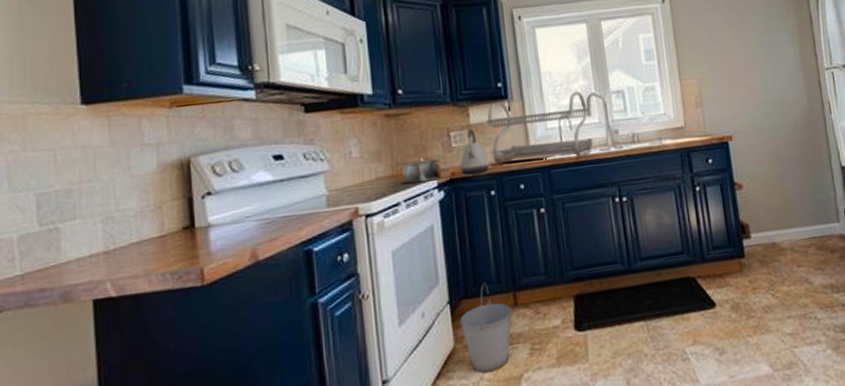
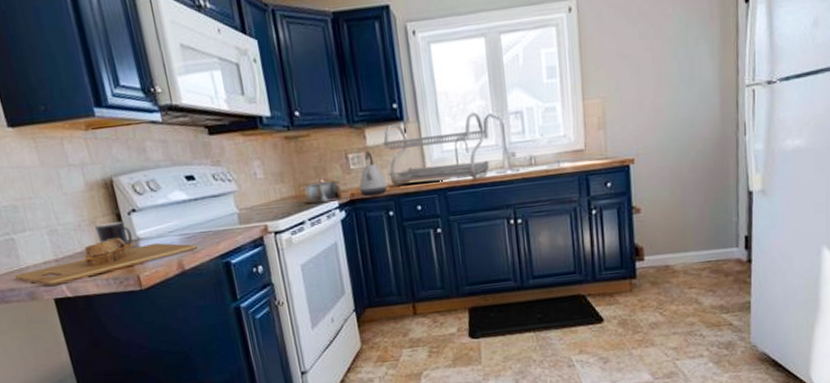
cutting board: none [49,224,277,285] -> present [14,237,198,287]
mug: none [160,205,203,234] -> present [95,221,133,246]
bucket: present [460,283,512,373] -> none [365,294,412,369]

